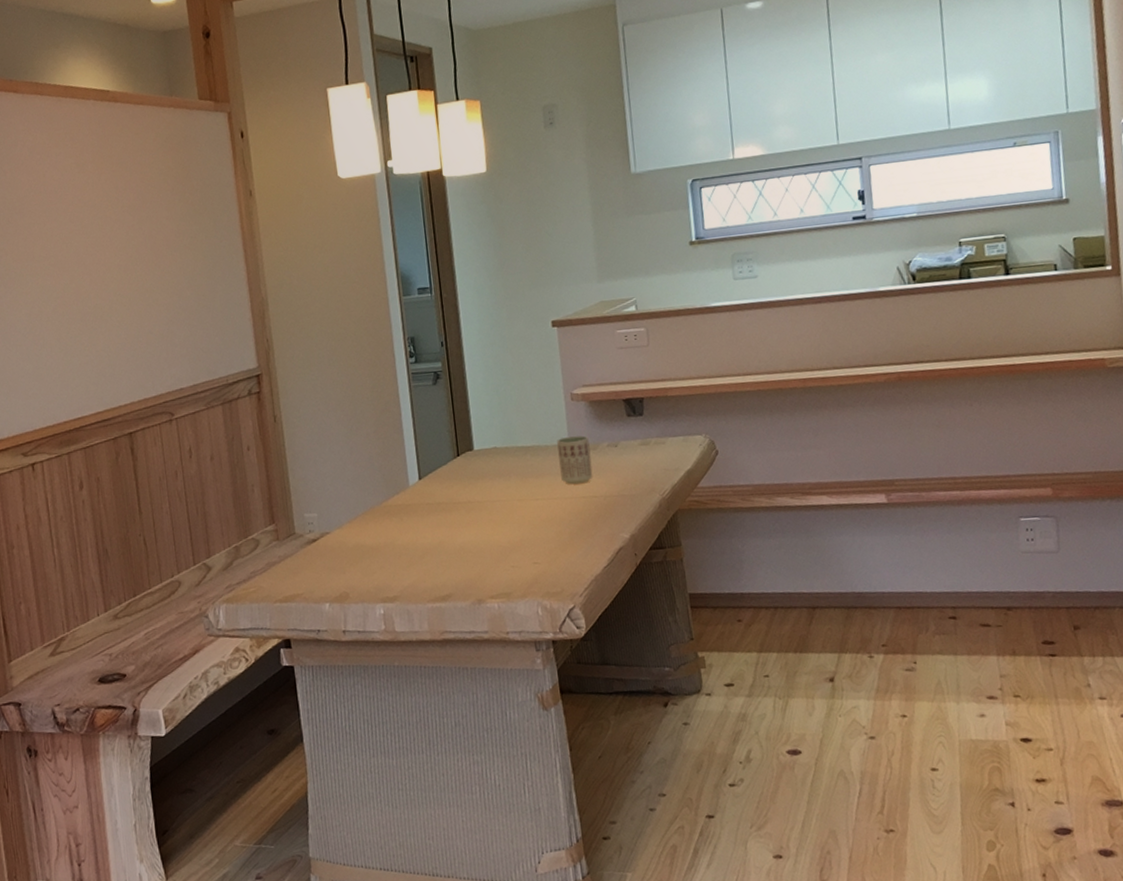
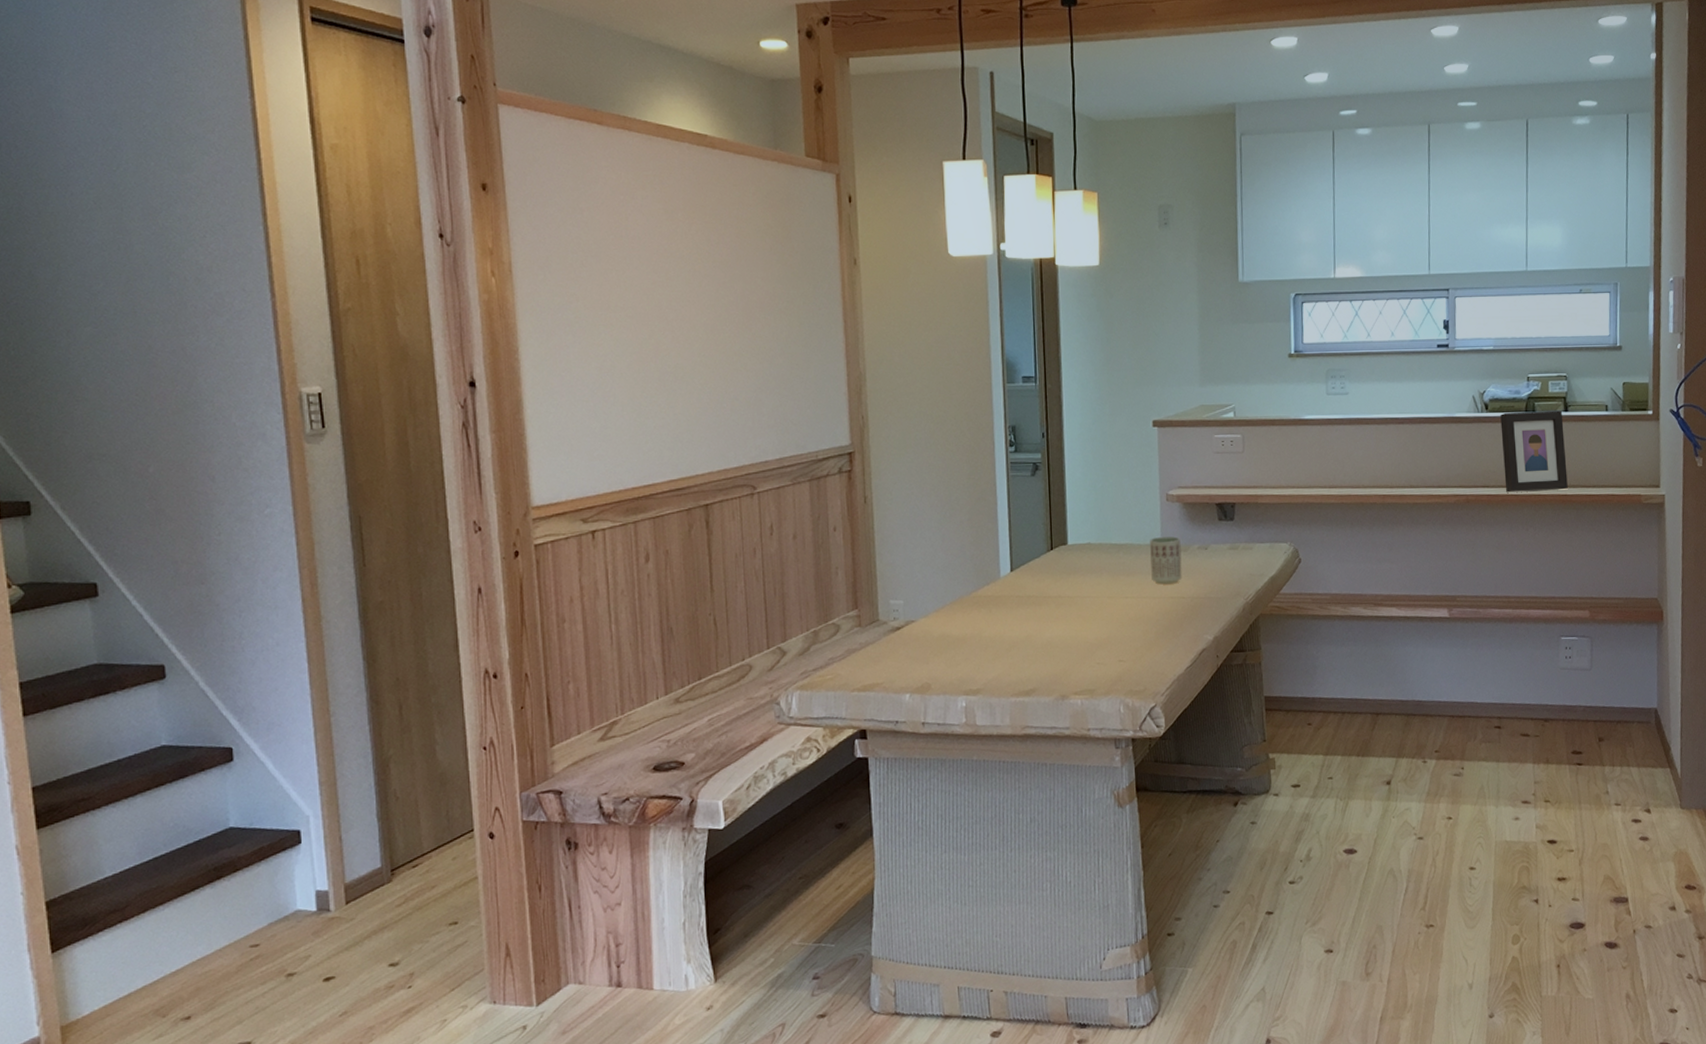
picture frame: none [930,274,1016,367] -> present [1500,410,1568,493]

